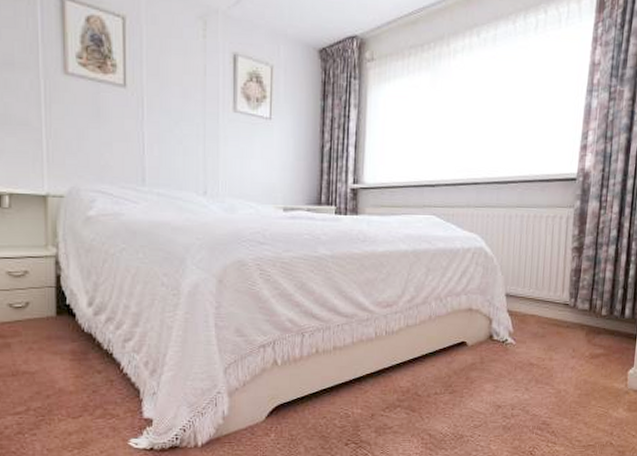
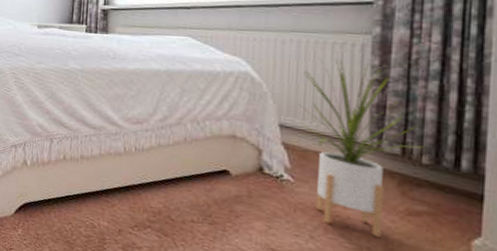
house plant: none [520,231,603,381] -> present [298,59,423,238]

